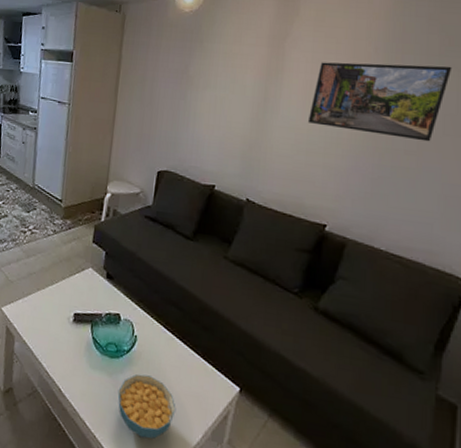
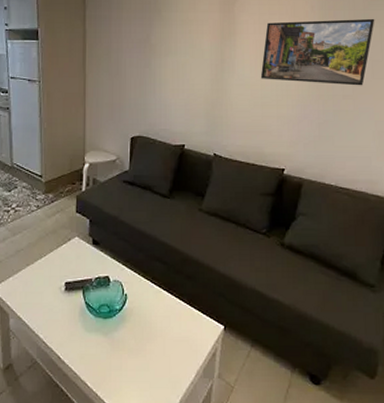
cereal bowl: present [117,374,176,439] -> none [114,329,169,387]

